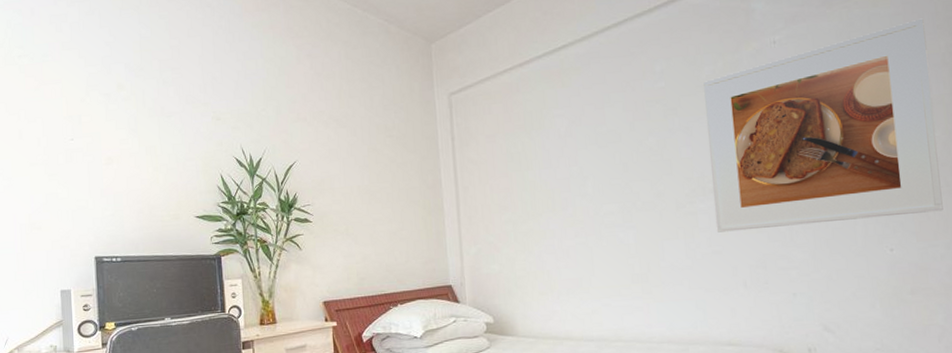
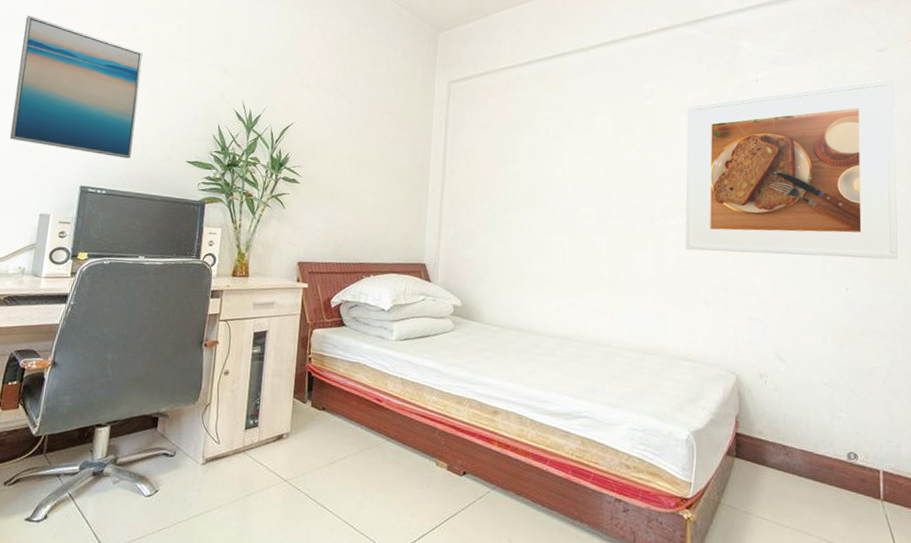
wall art: none [9,91,139,223] -> present [9,15,143,159]

